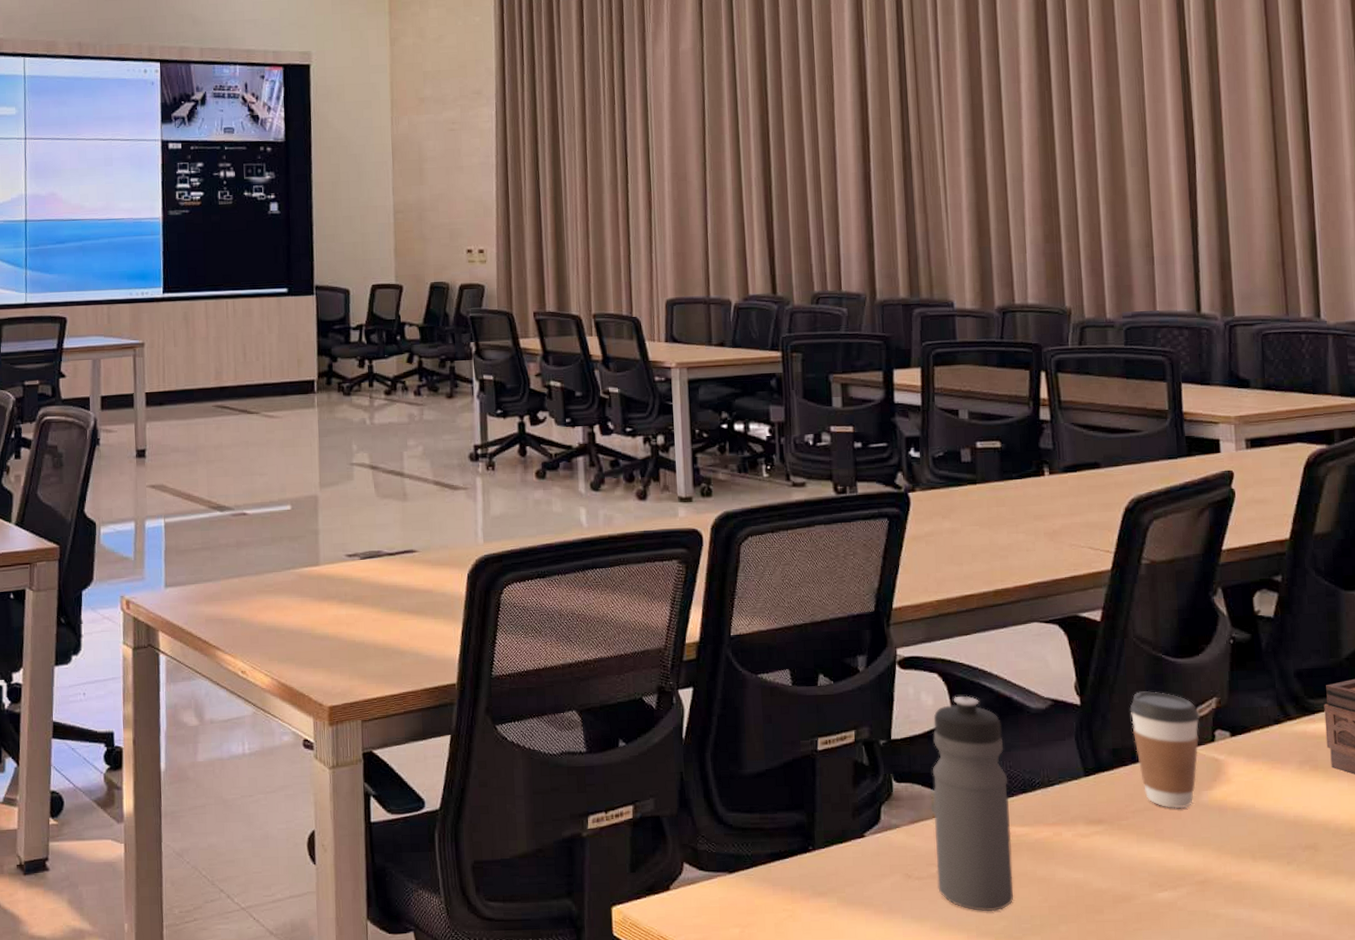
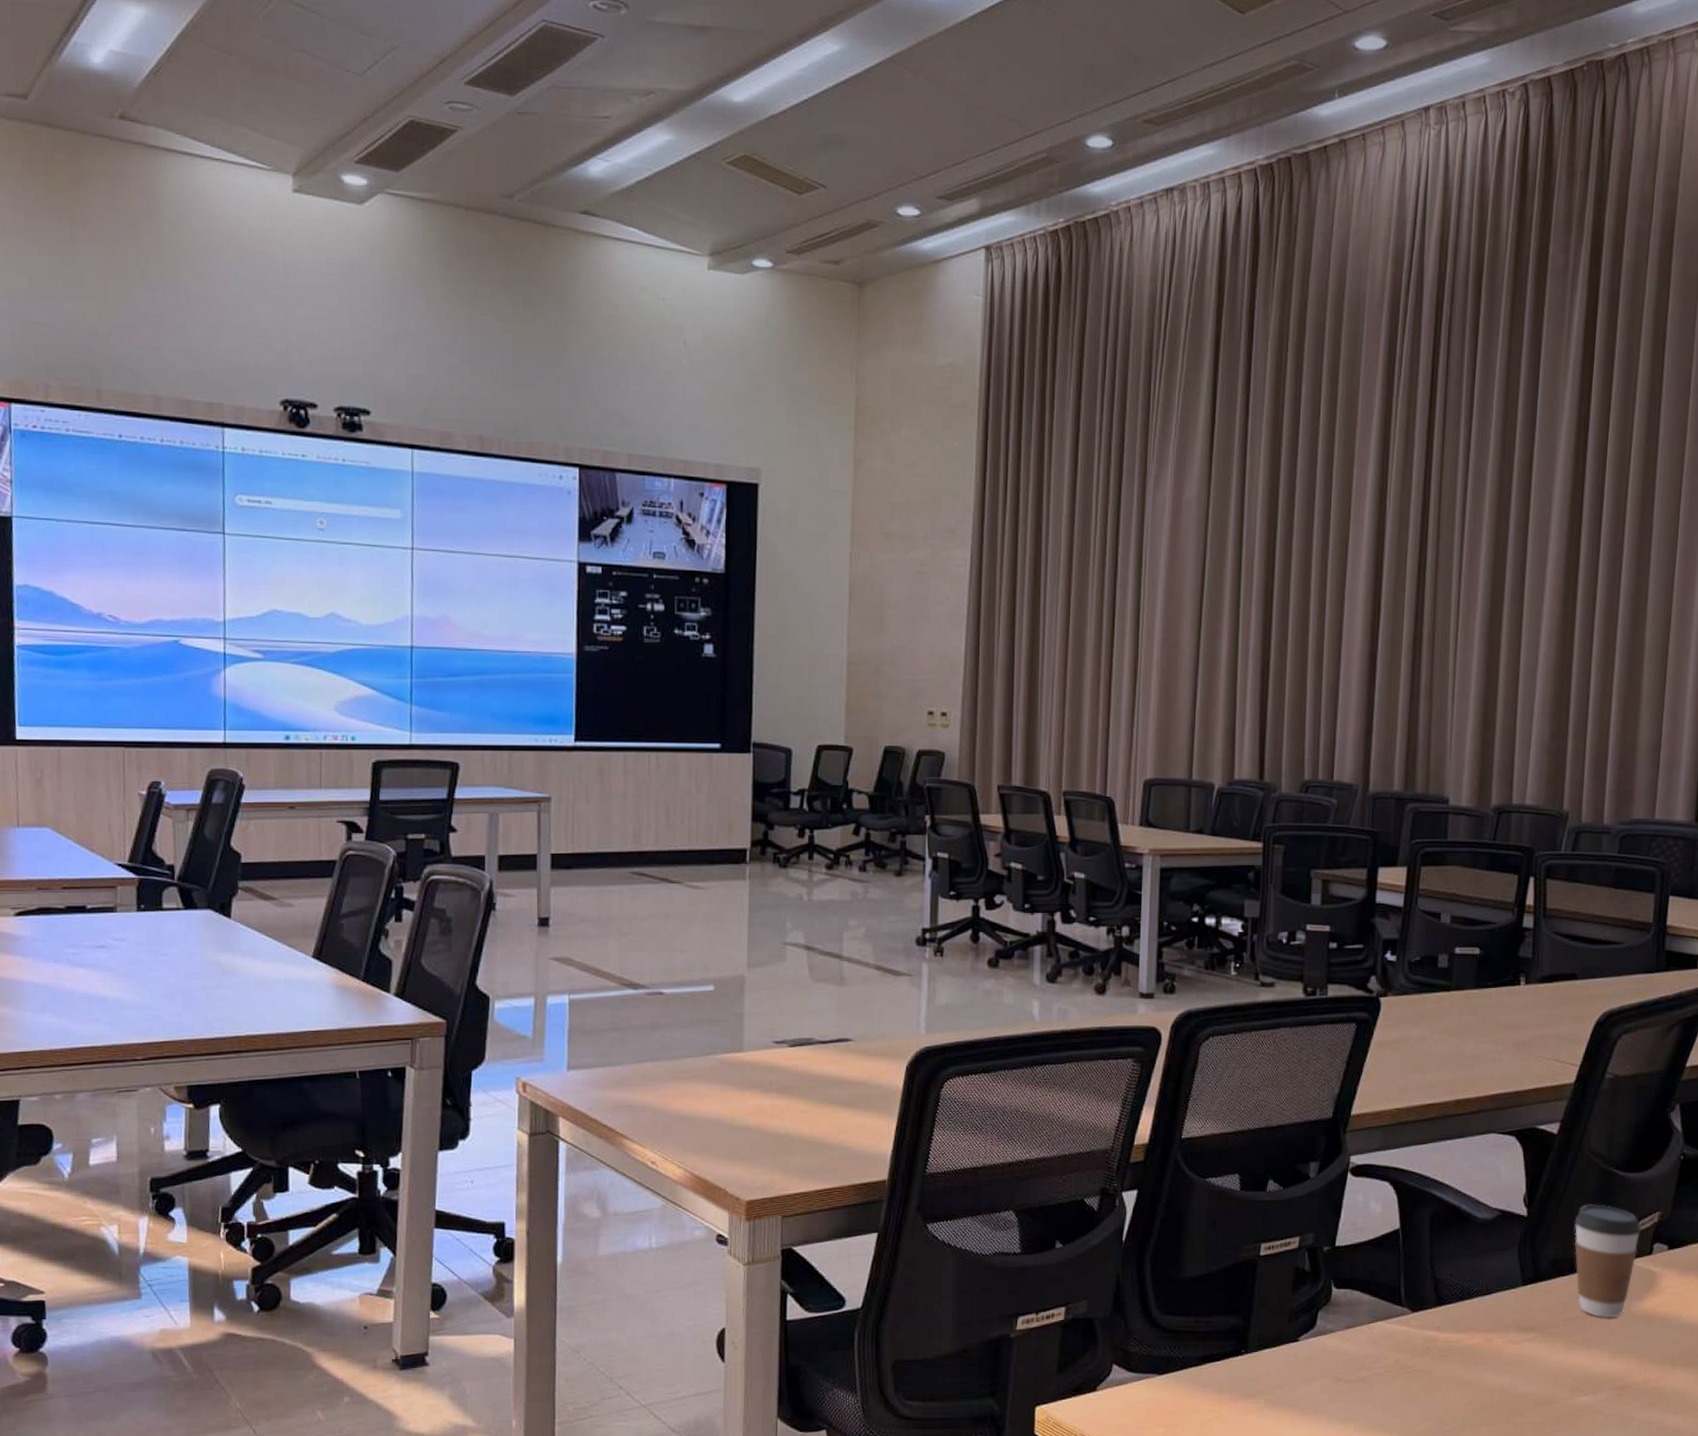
water bottle: present [932,695,1014,912] -> none [1366,1204,1447,1414]

